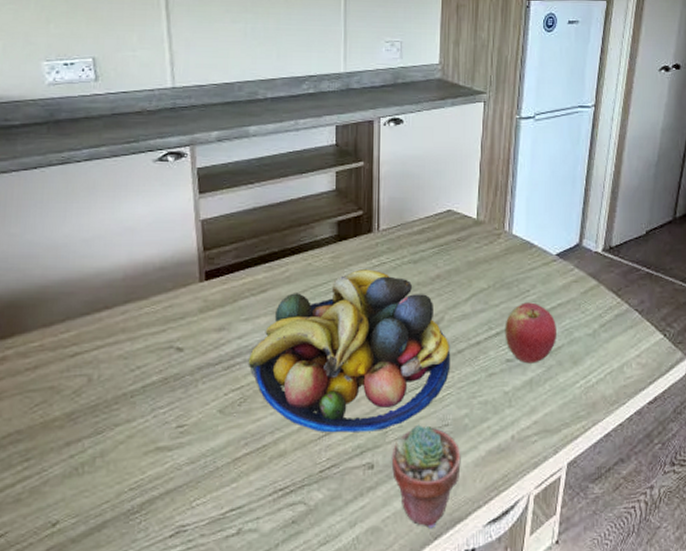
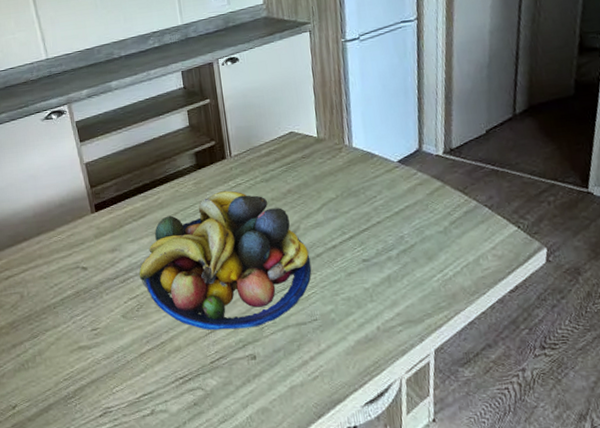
potted succulent: present [391,424,461,529] -> none [269,320,334,409]
apple: present [505,302,556,364] -> none [357,207,409,262]

